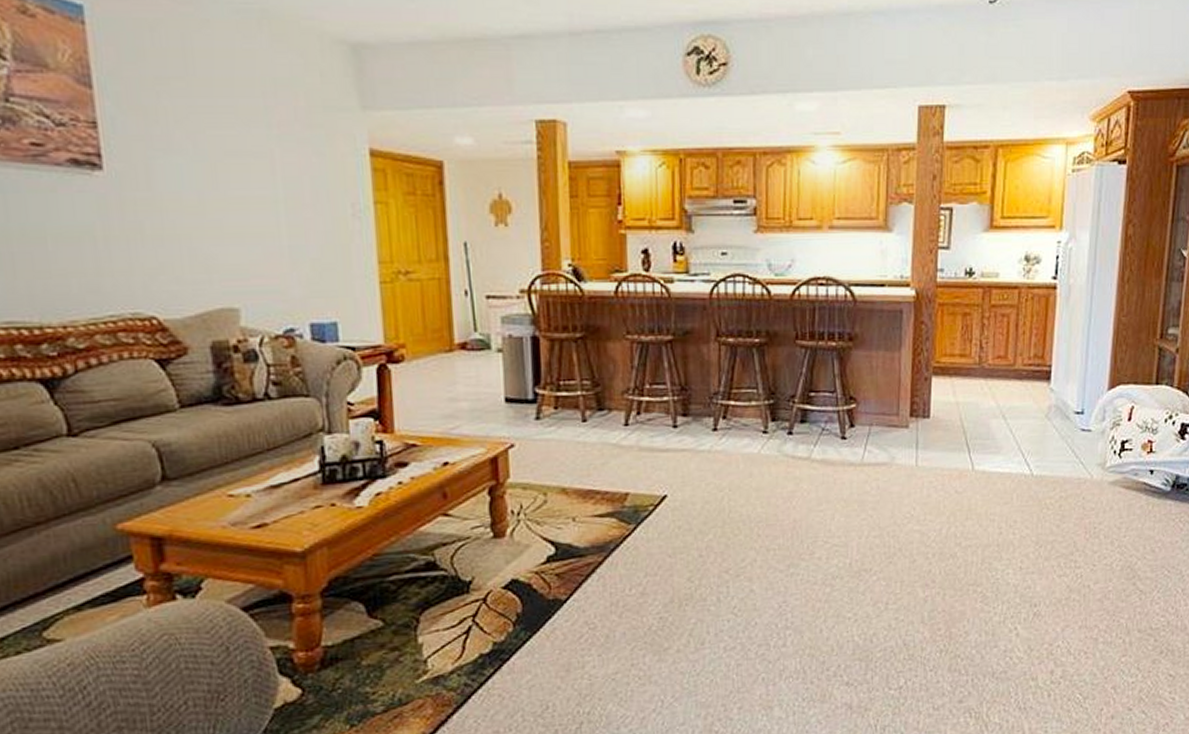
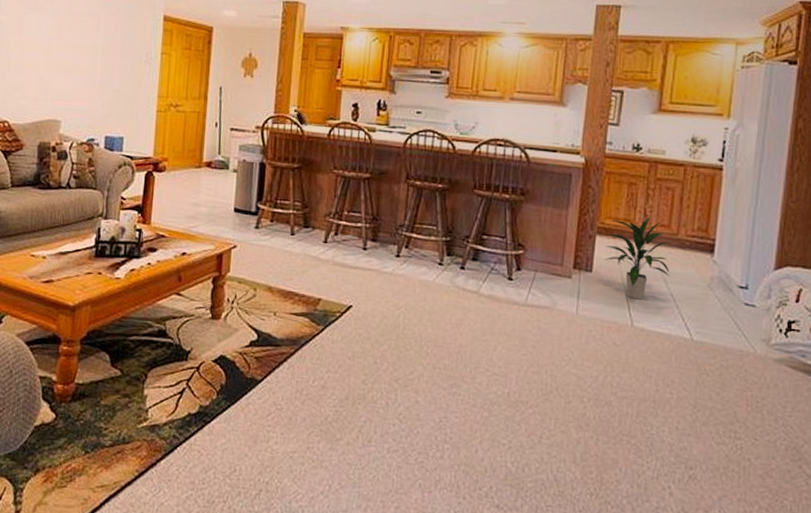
indoor plant: none [941,348,1008,441] -> present [604,216,670,300]

